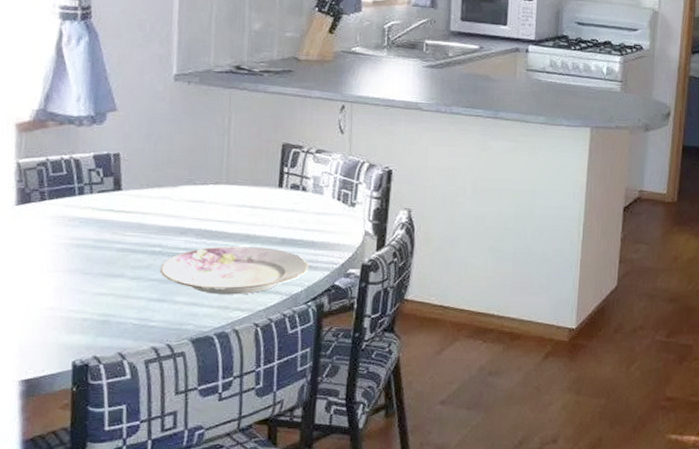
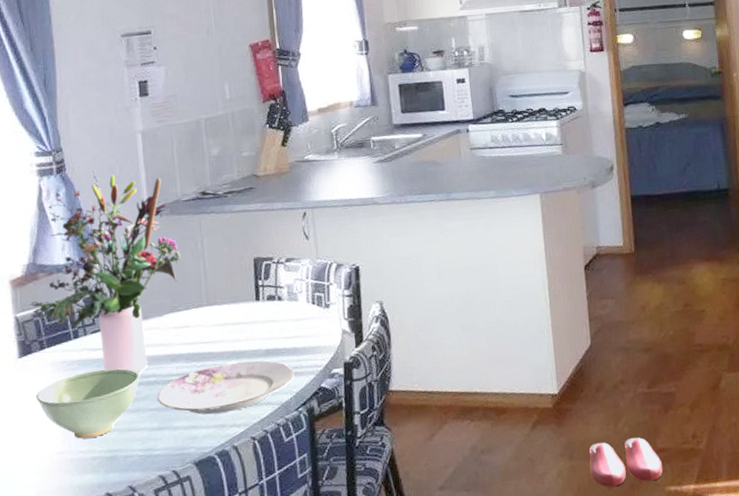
bowl: none [30,231,146,298] -> present [36,368,141,439]
bouquet: none [34,23,205,241] -> present [30,170,181,374]
slippers: none [595,382,668,426] -> present [589,437,663,487]

